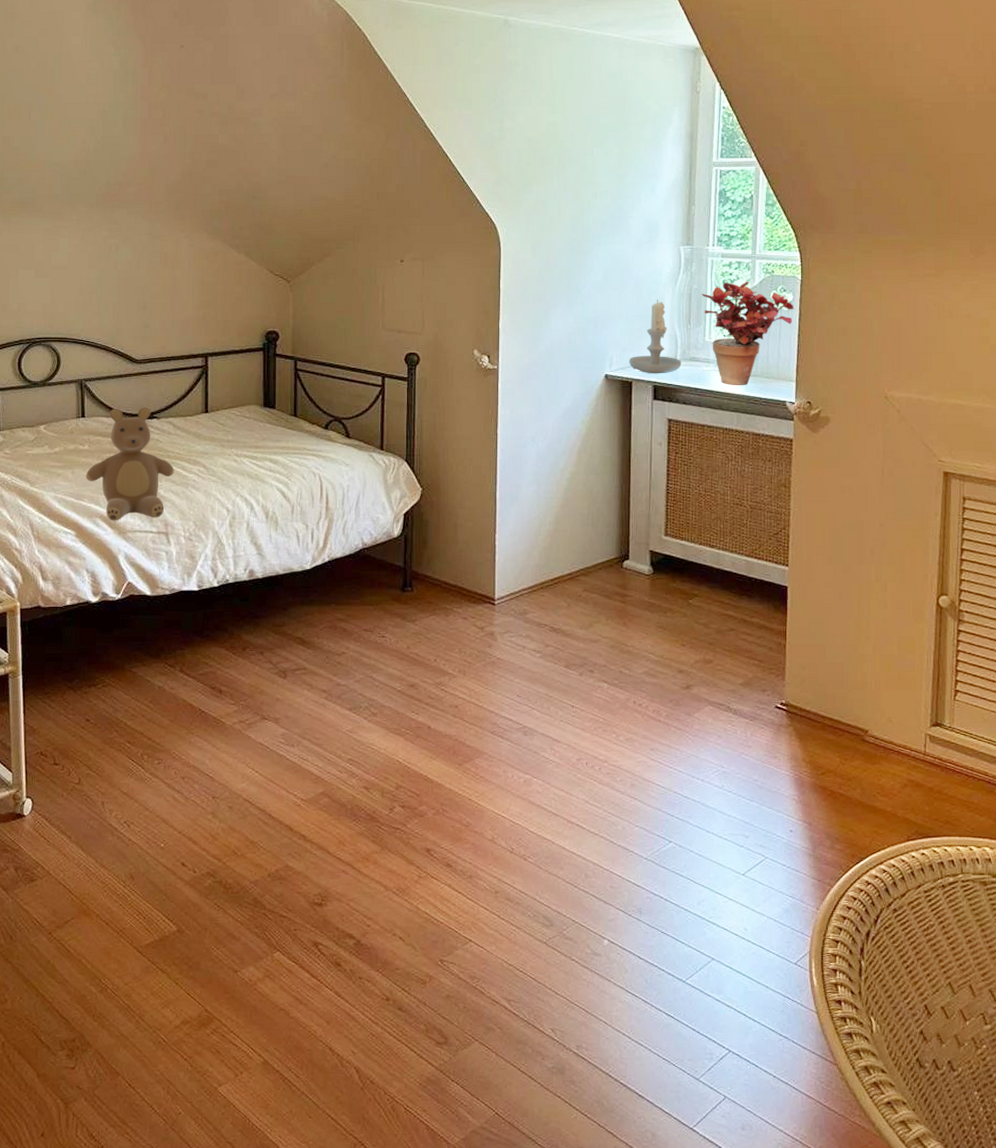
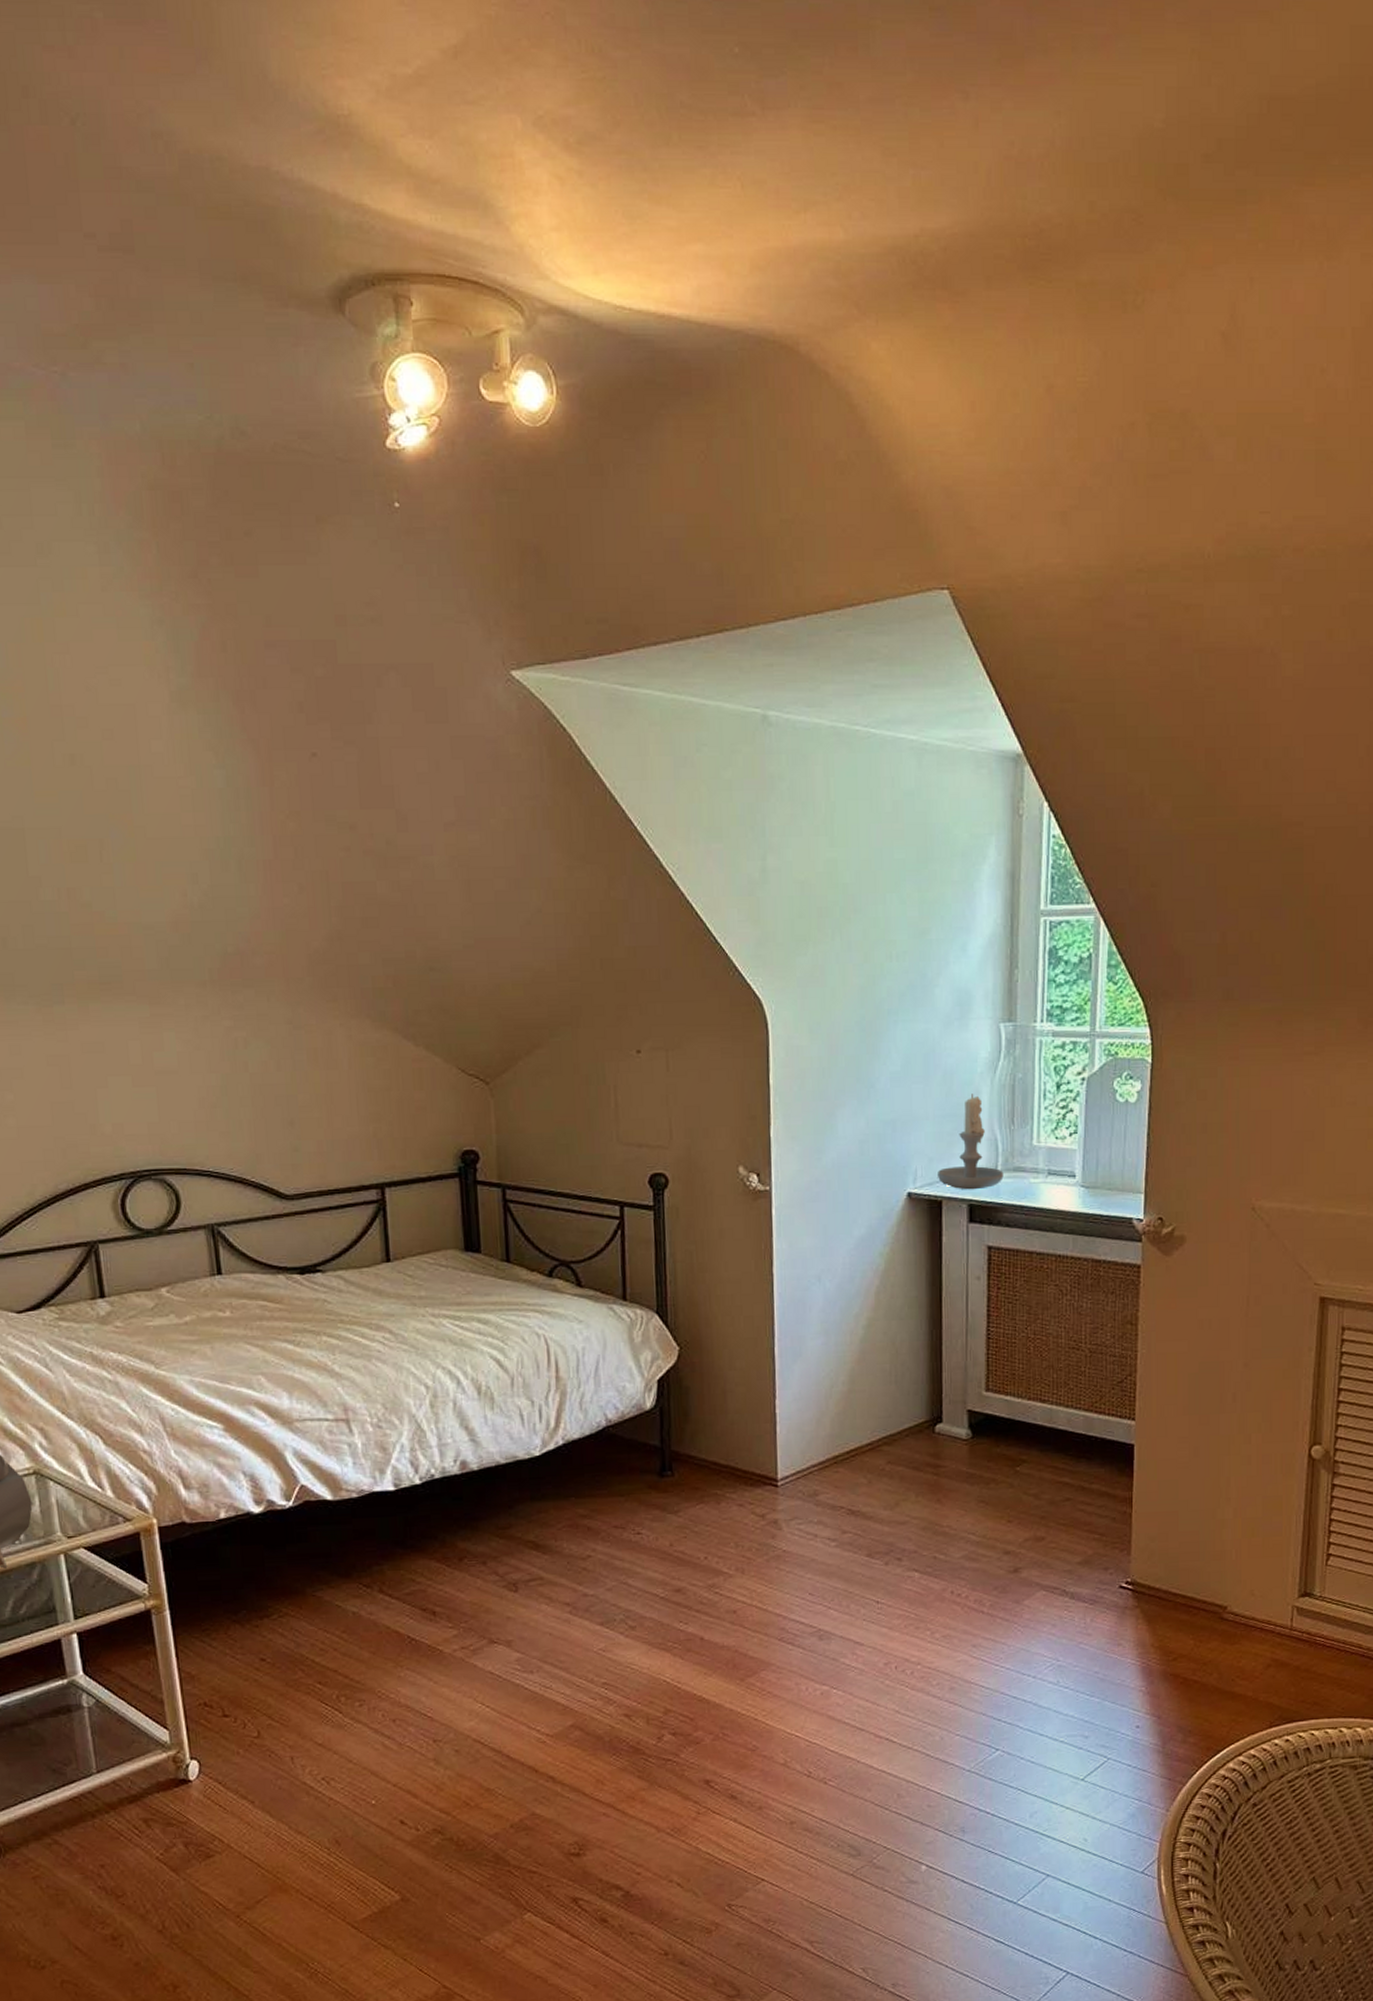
teddy bear: present [86,407,174,521] -> none [230,1257,351,1408]
potted plant: present [701,281,795,385] -> none [1028,1066,1144,1201]

